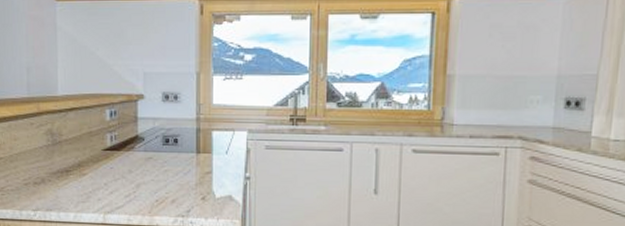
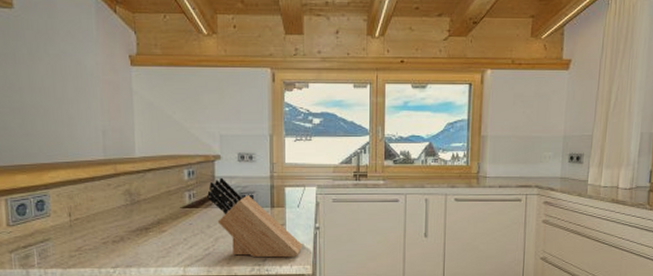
knife block: none [129,118,230,210] -> present [207,177,302,258]

